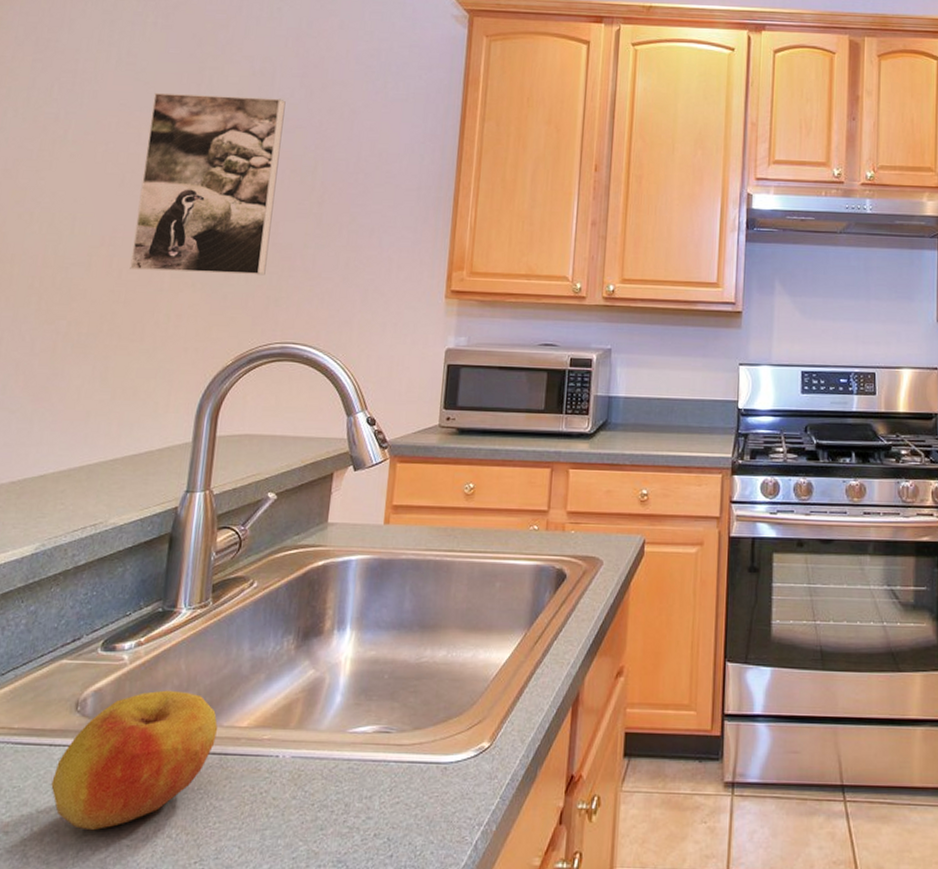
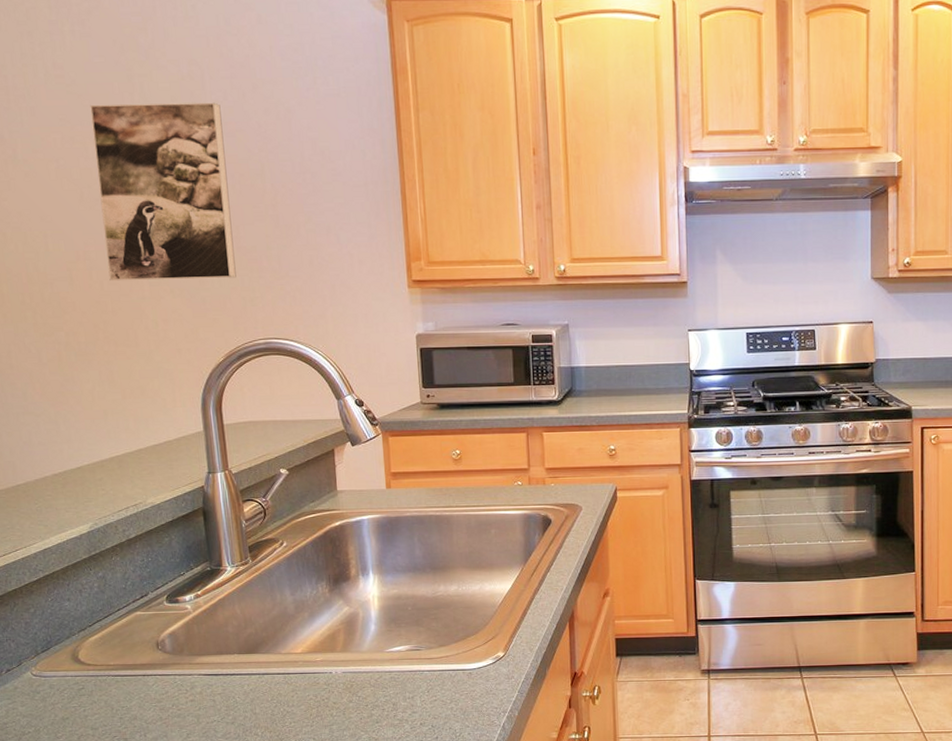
apple: present [51,690,218,831] -> none [152,629,278,734]

